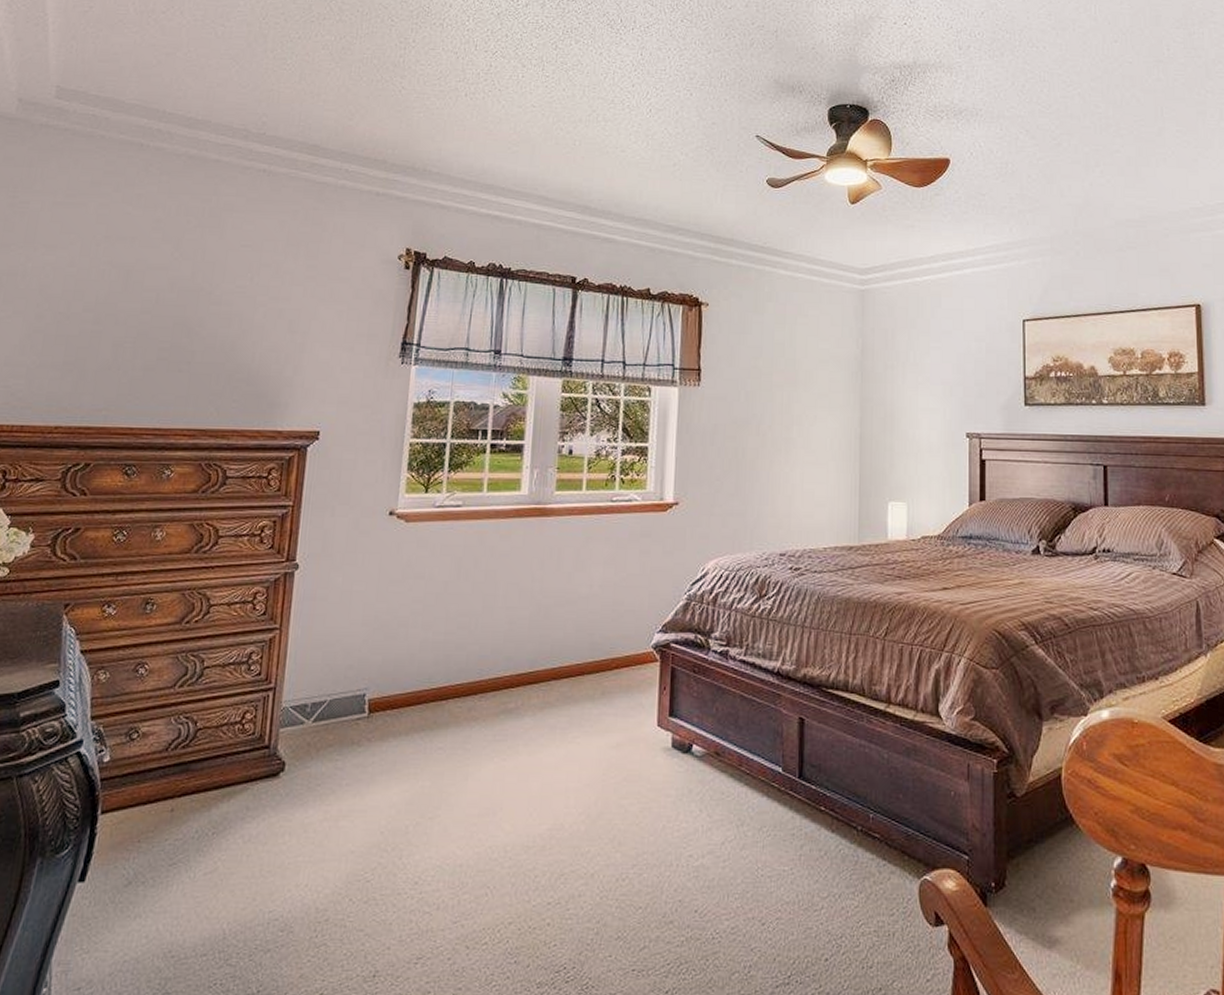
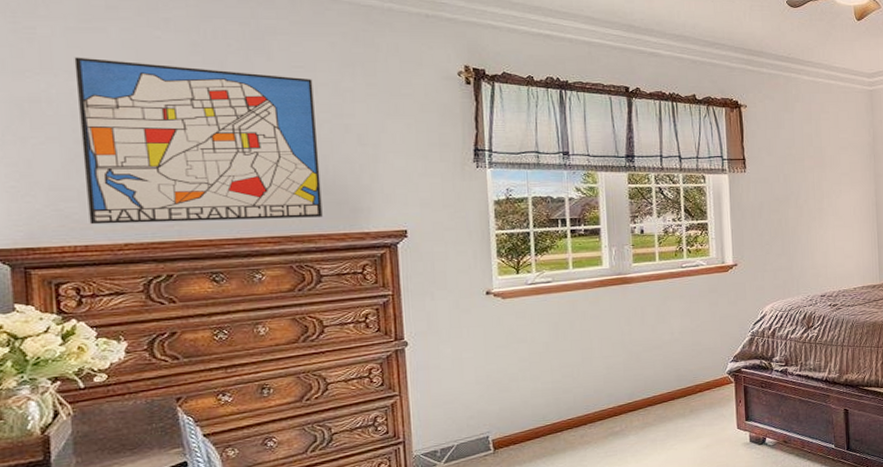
wall art: none [30,231,257,410] -> present [74,57,323,225]

